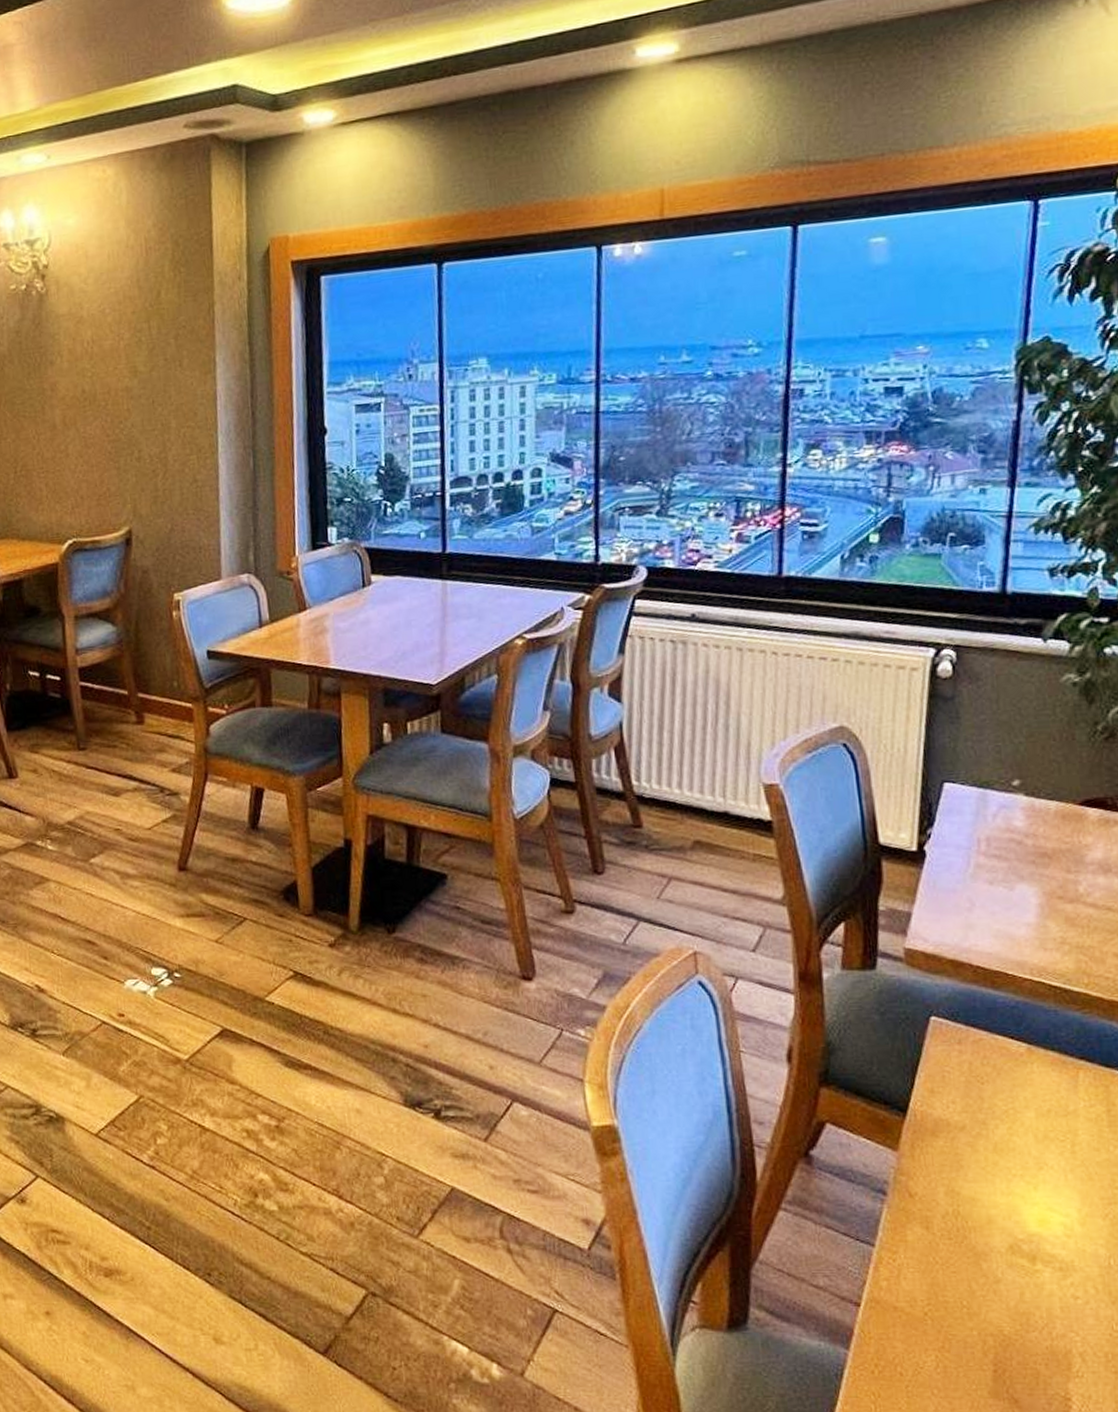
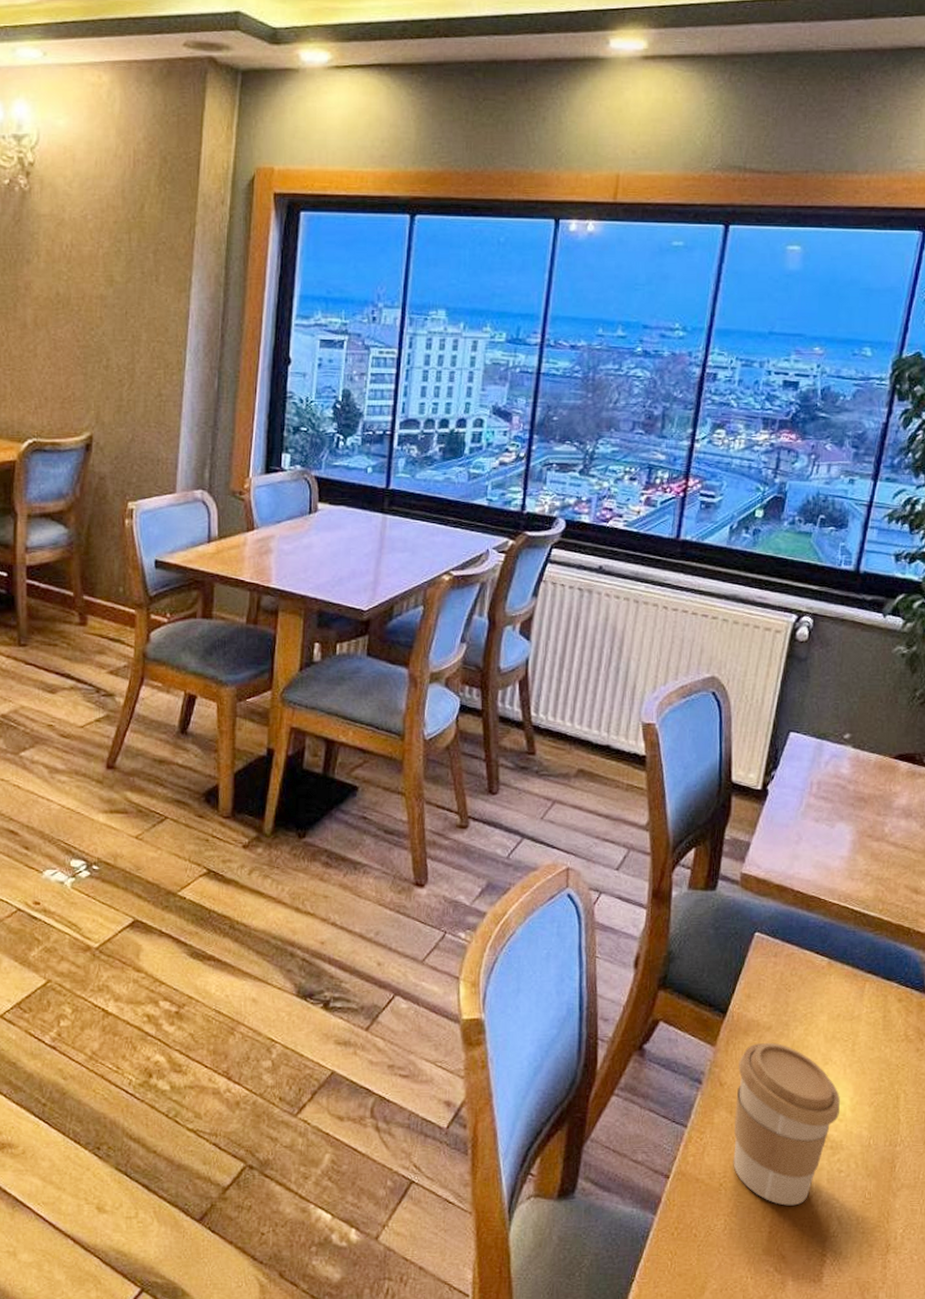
coffee cup: none [929,1144,1066,1339] -> present [733,1042,841,1206]

